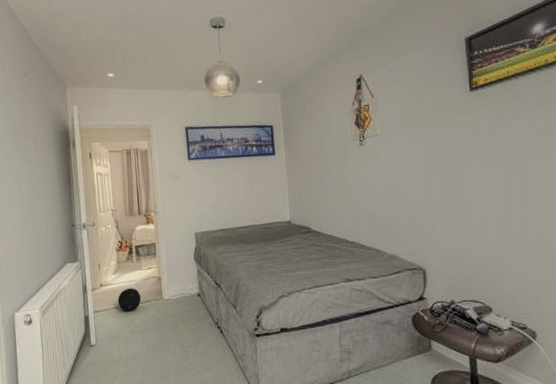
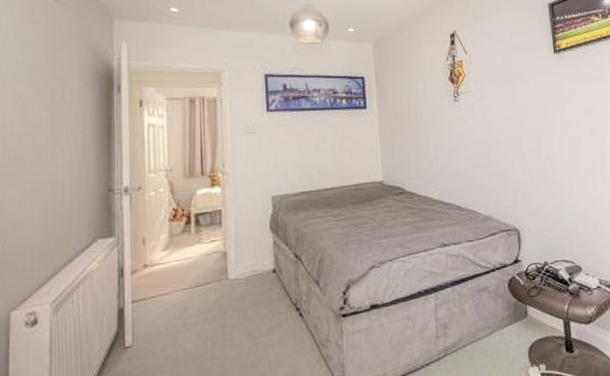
ball: present [117,287,142,312] -> none [167,267,200,298]

